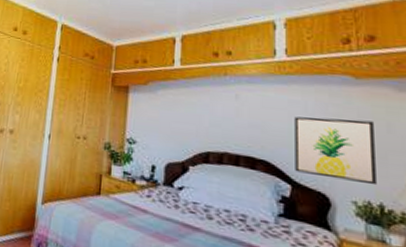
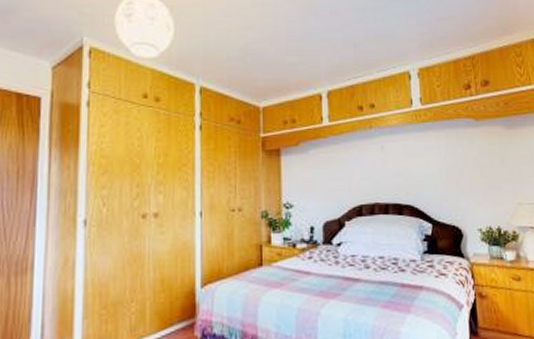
wall art: present [294,116,377,186] -> none [431,157,495,213]

